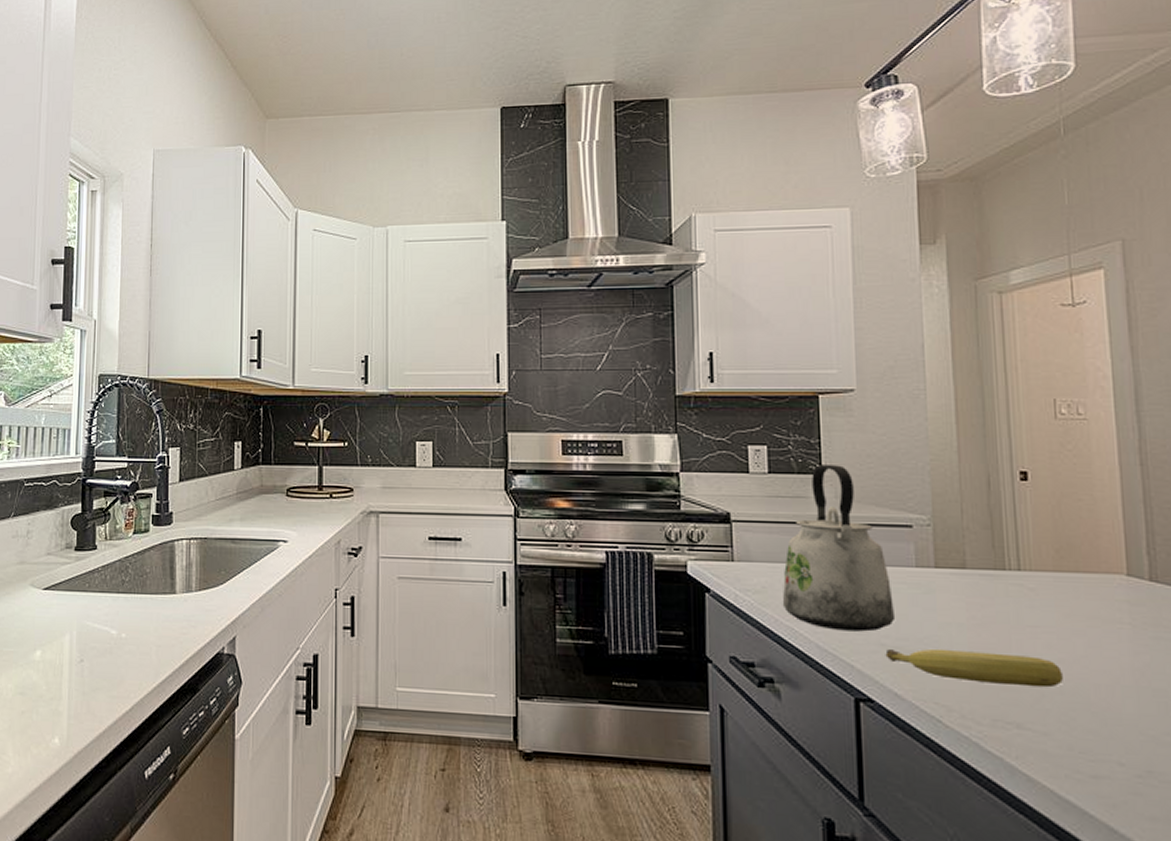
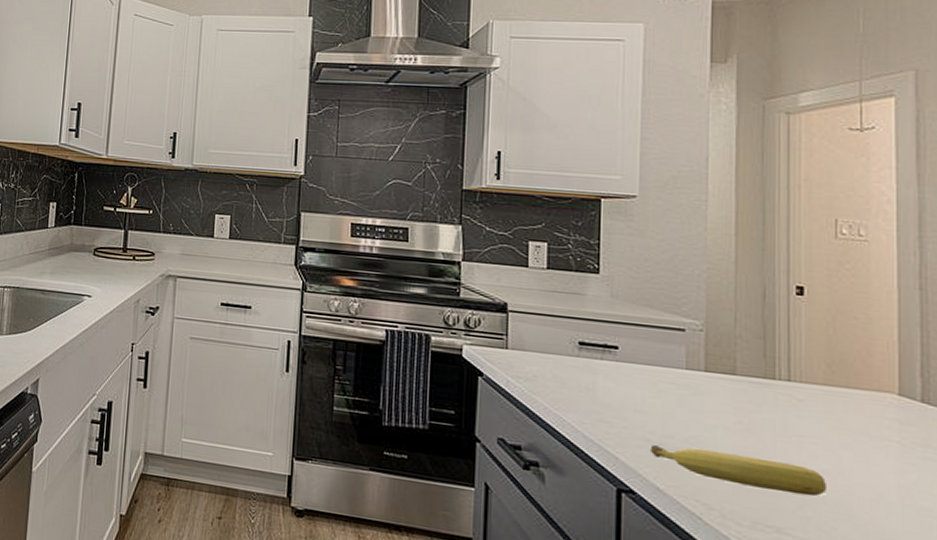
kettle: present [782,465,896,632] -> none [552,265,663,427]

